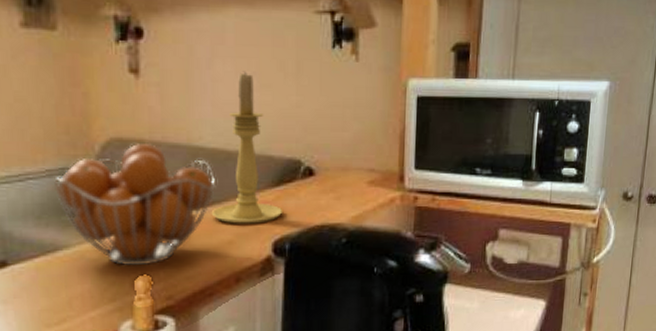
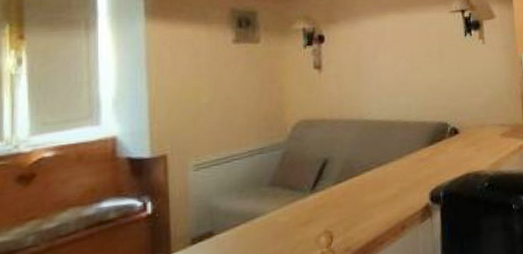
fruit basket: present [52,142,217,266] -> none [253,121,383,225]
candle holder: present [211,71,283,224] -> none [379,59,437,180]

